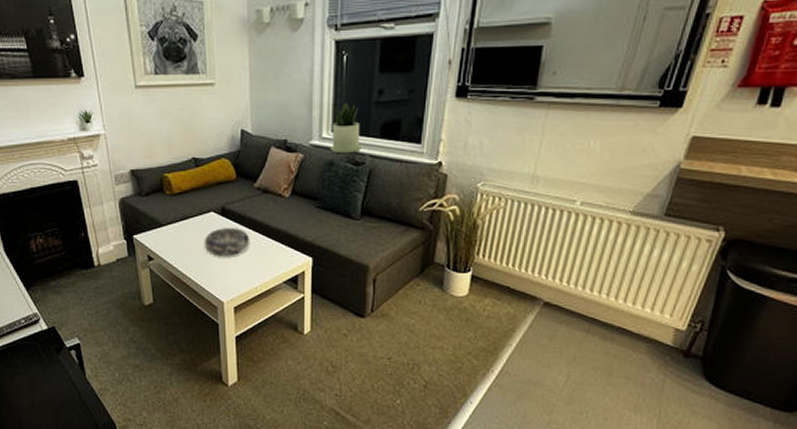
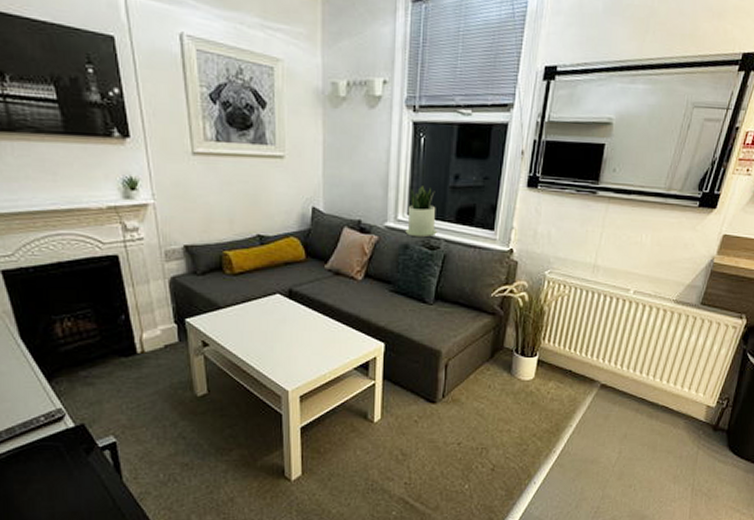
decorative bowl: present [203,226,250,258] -> none [267,310,319,343]

